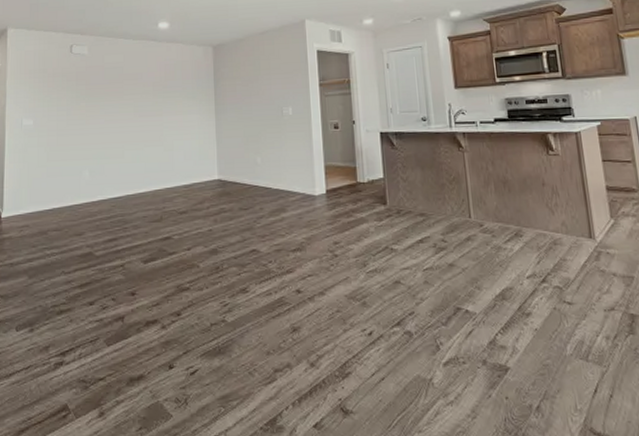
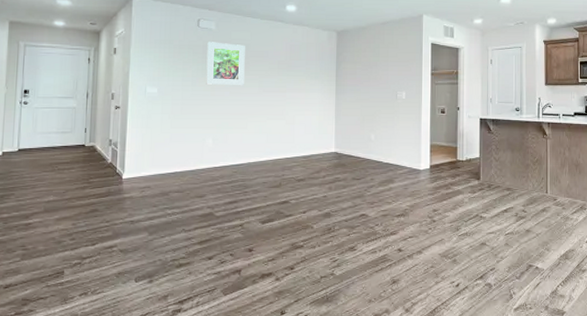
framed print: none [80,67,119,113] -> present [206,42,245,85]

